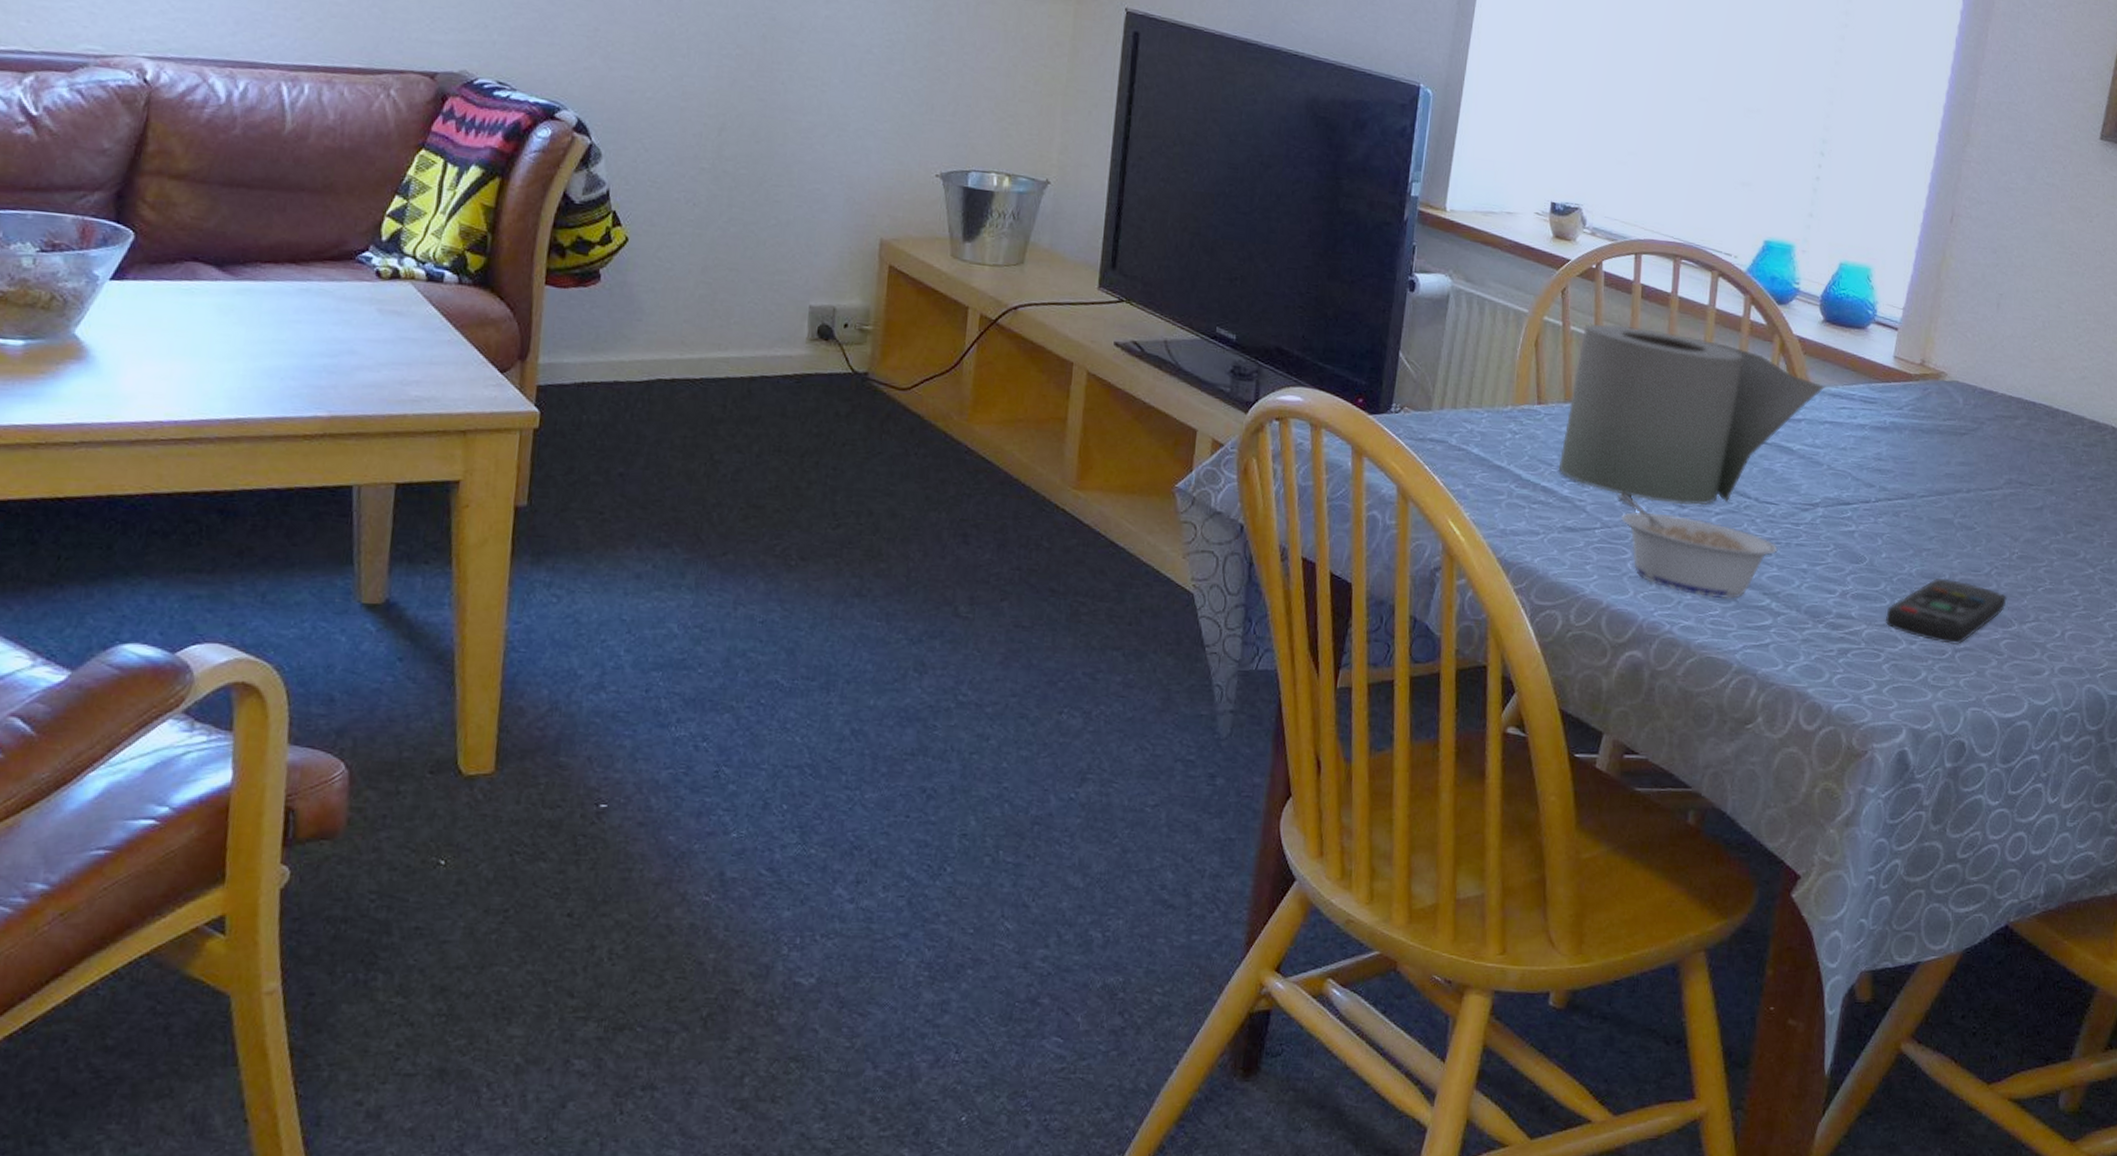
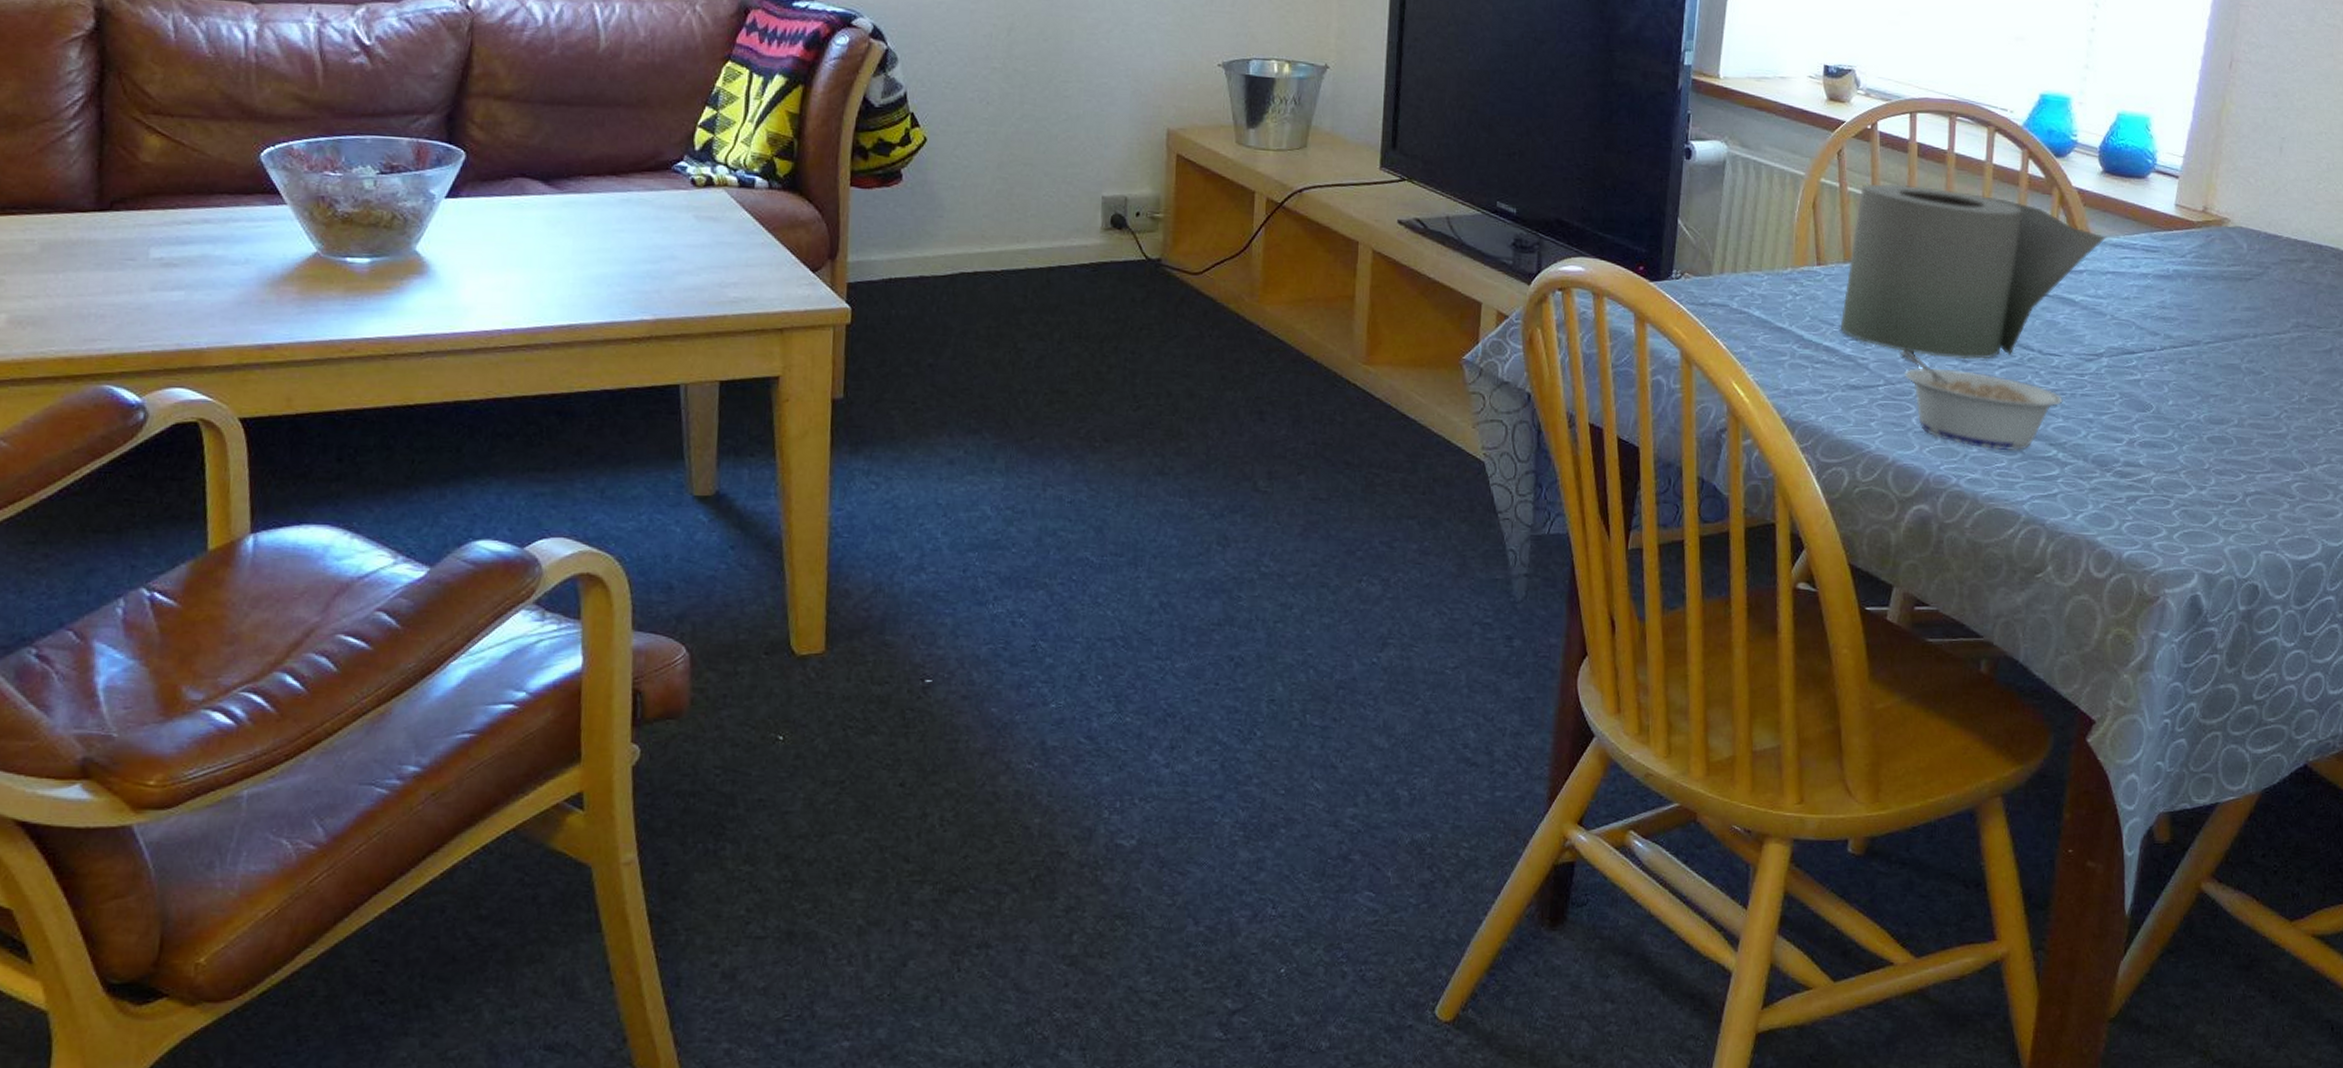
remote control: present [1885,578,2007,645] -> none [2173,423,2297,489]

